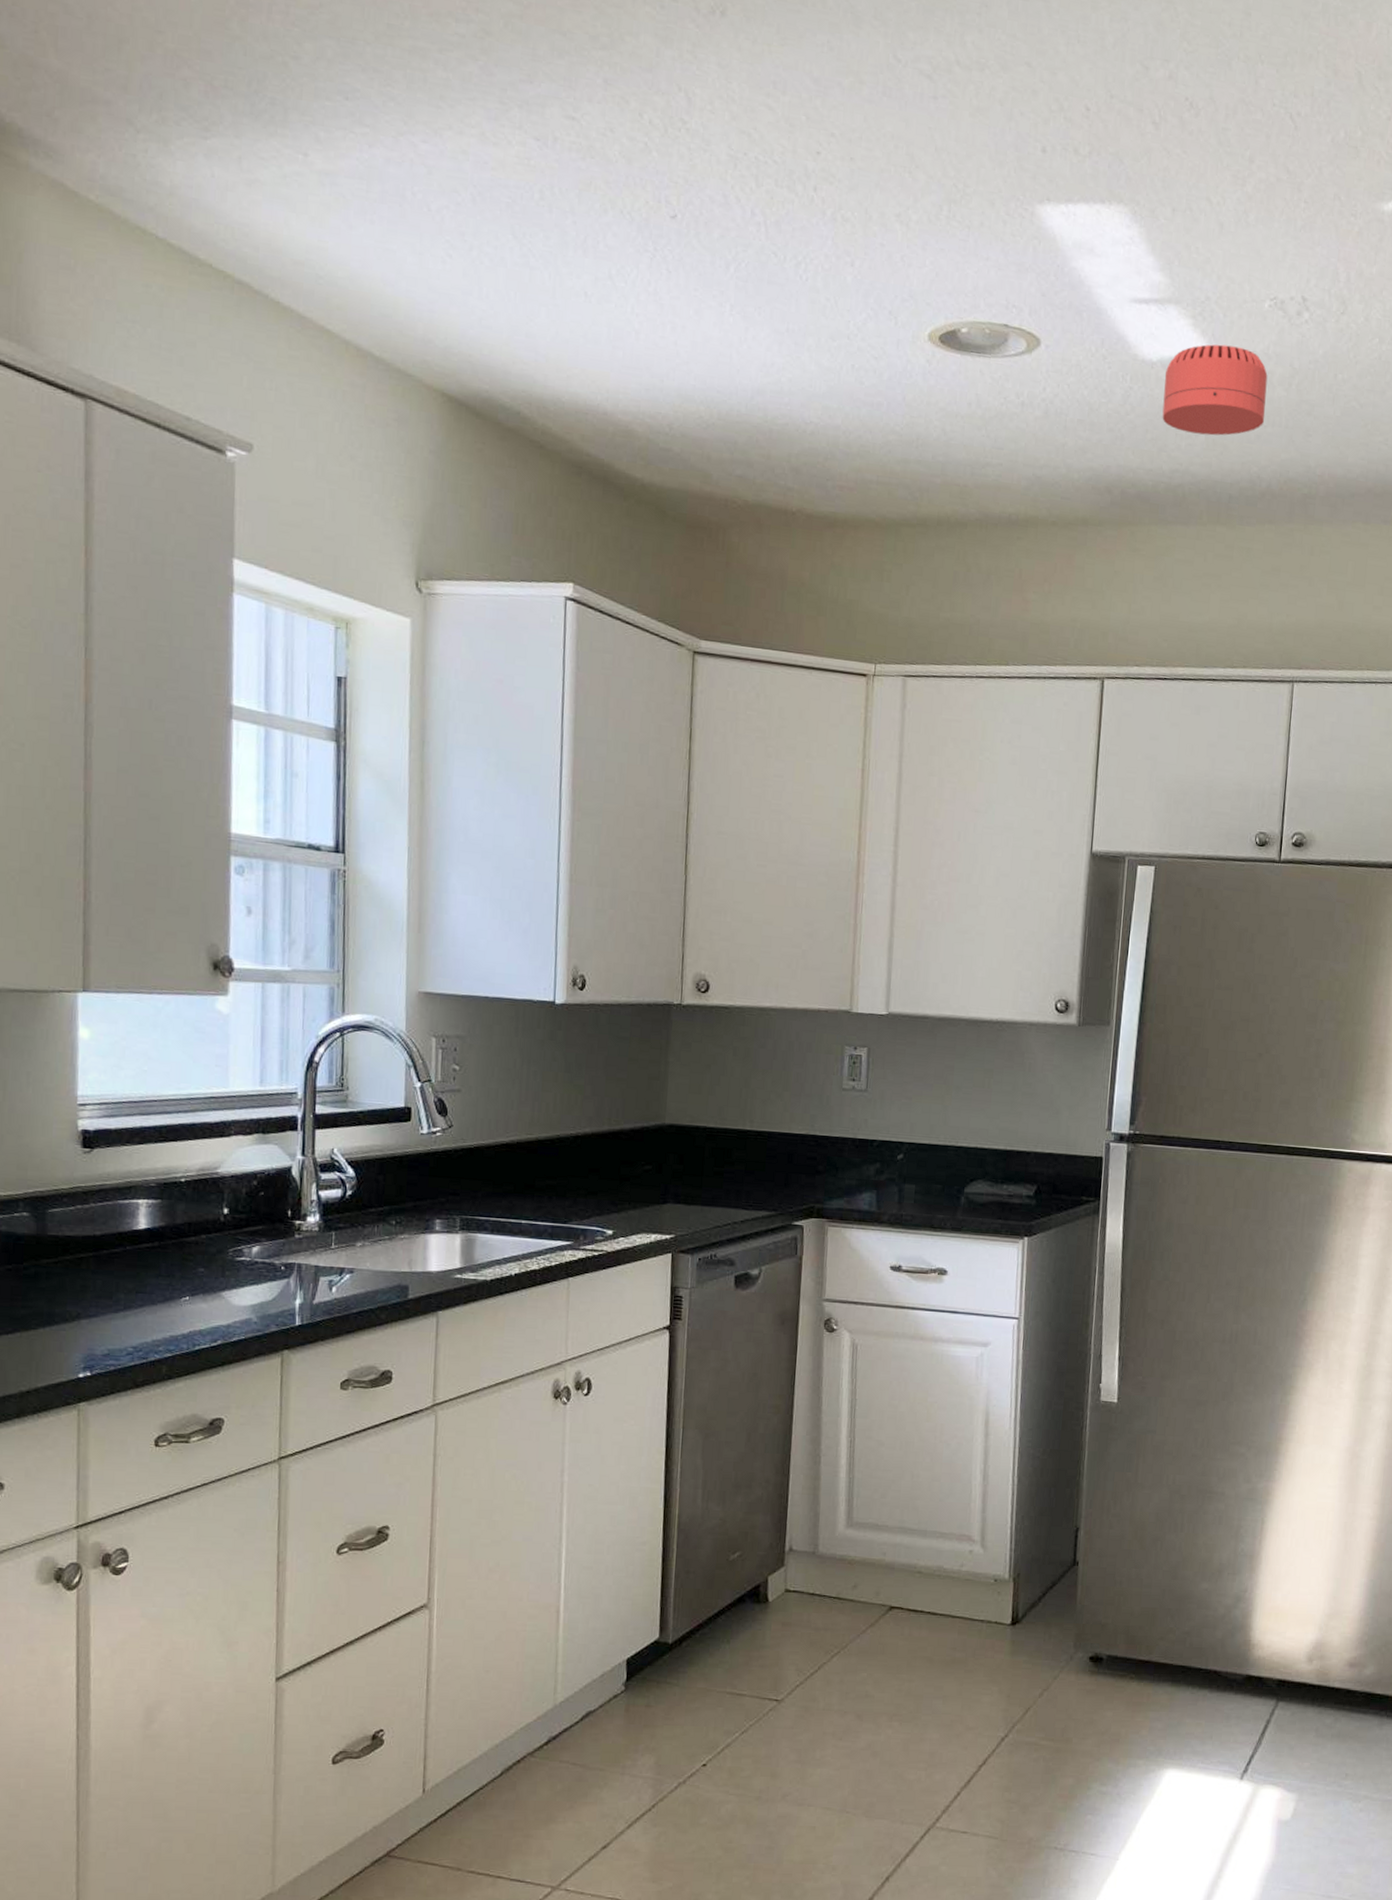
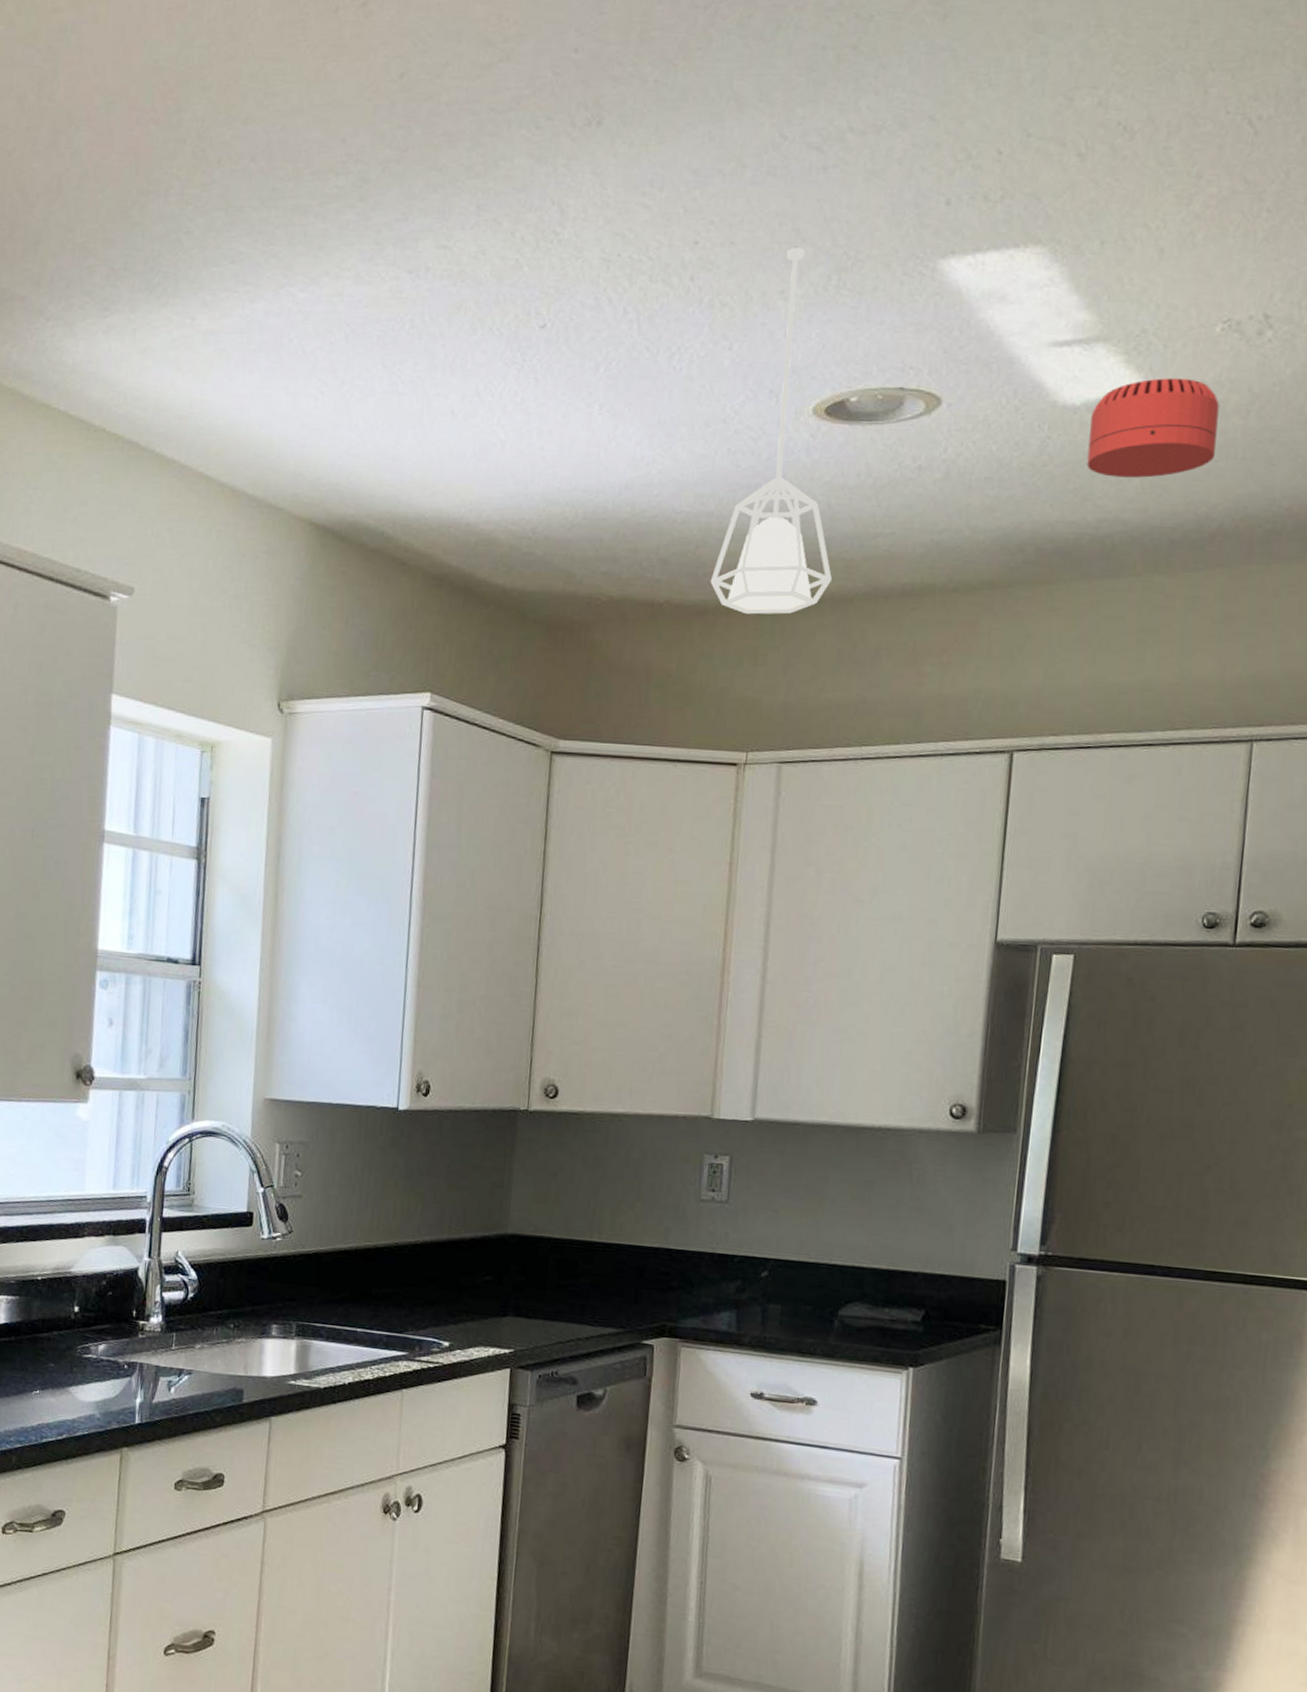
pendant lamp: none [838,172,948,533] -> present [710,248,832,615]

